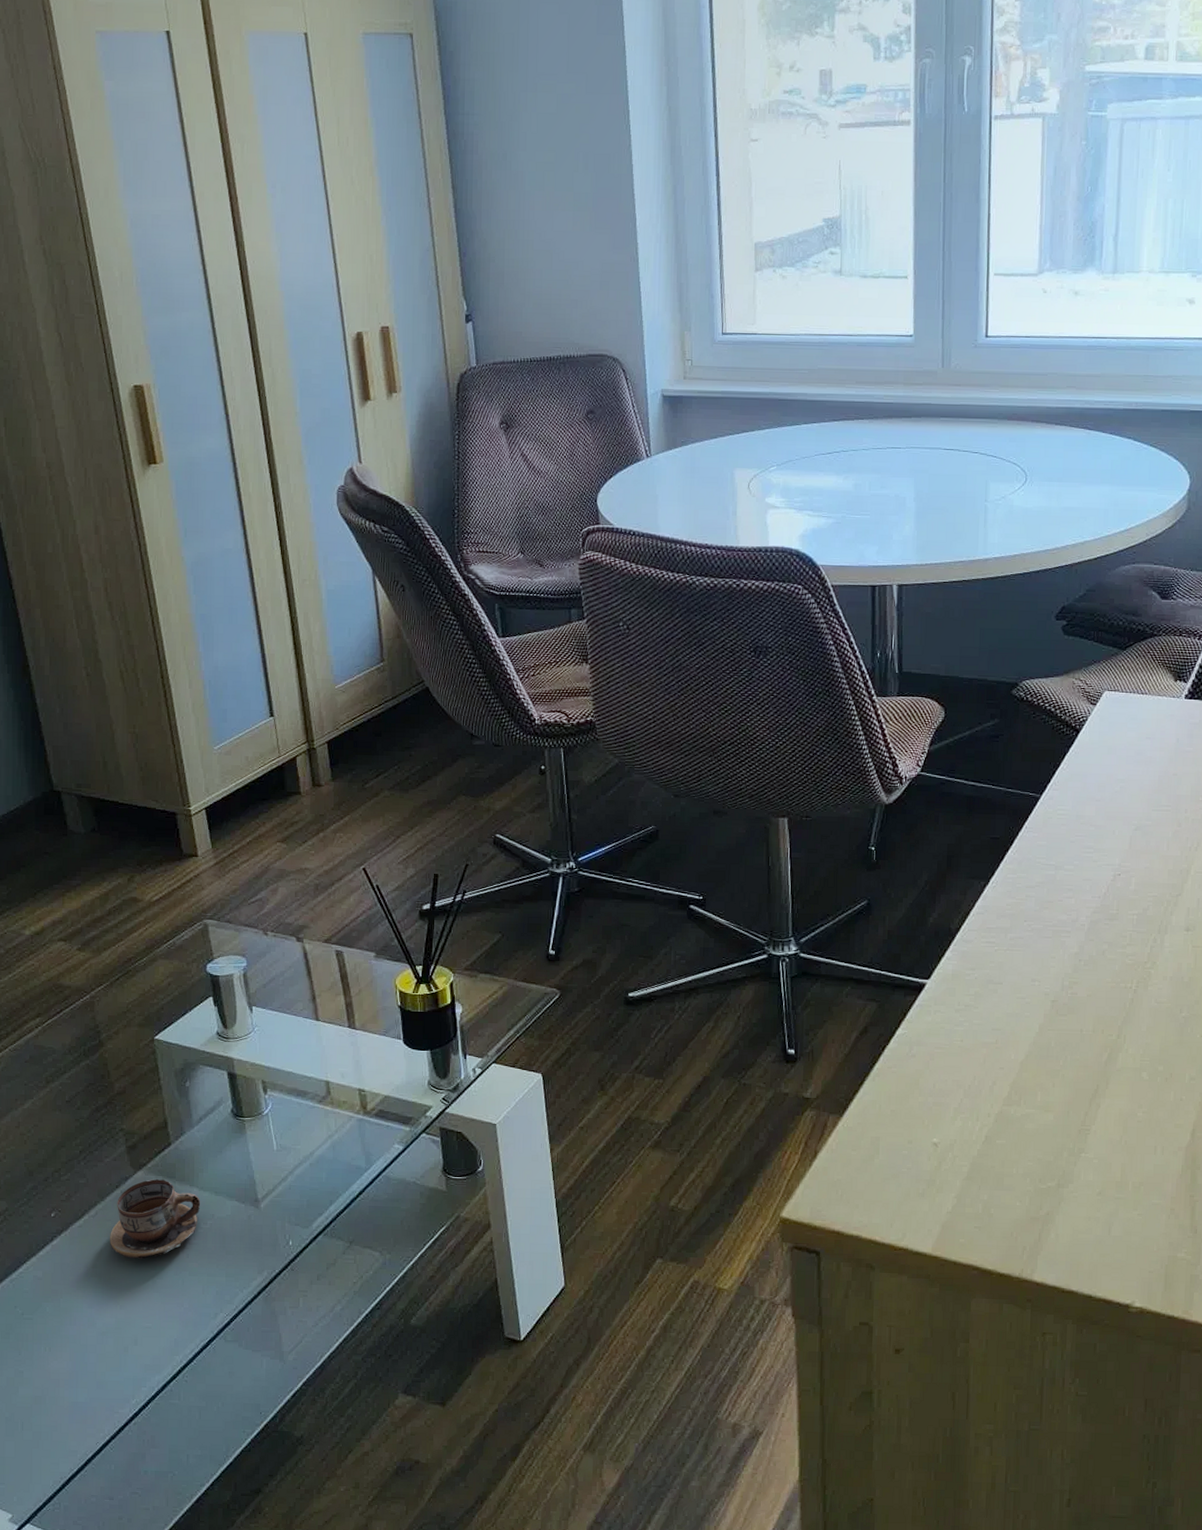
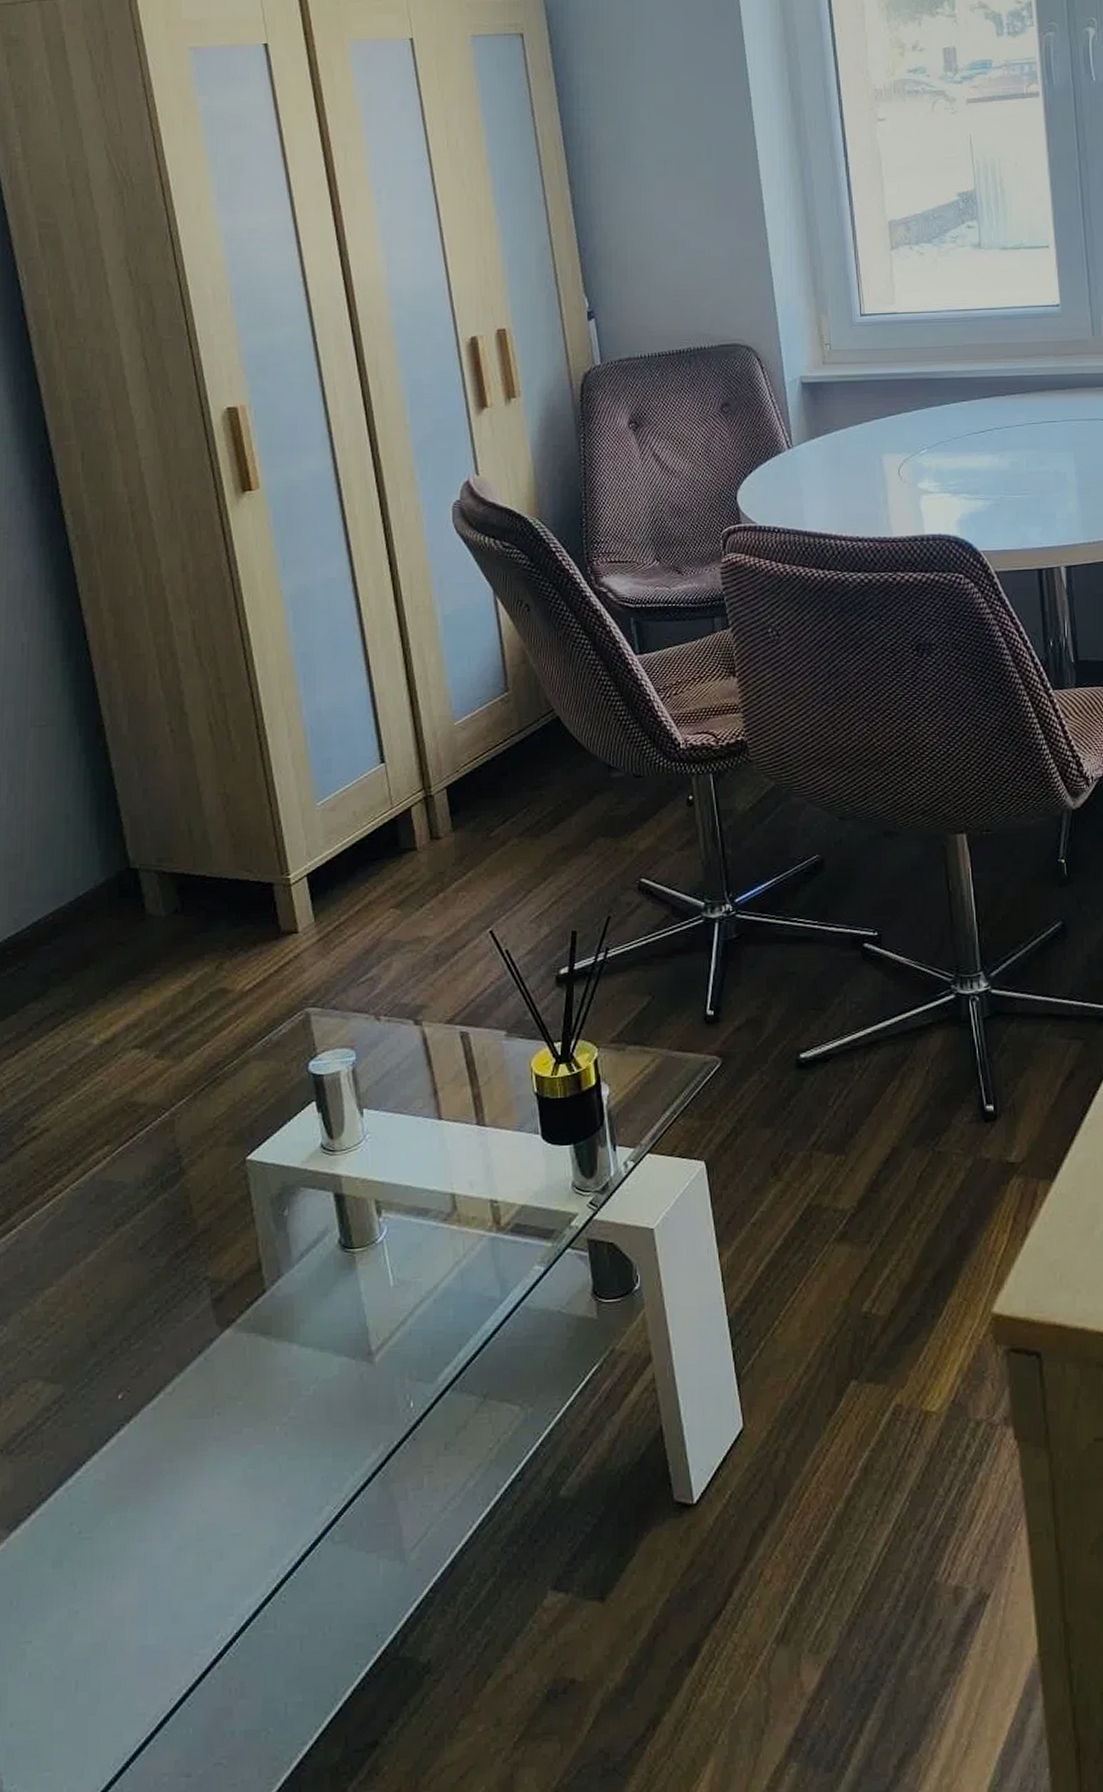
cup: present [110,1179,201,1260] -> none [190,1337,302,1445]

